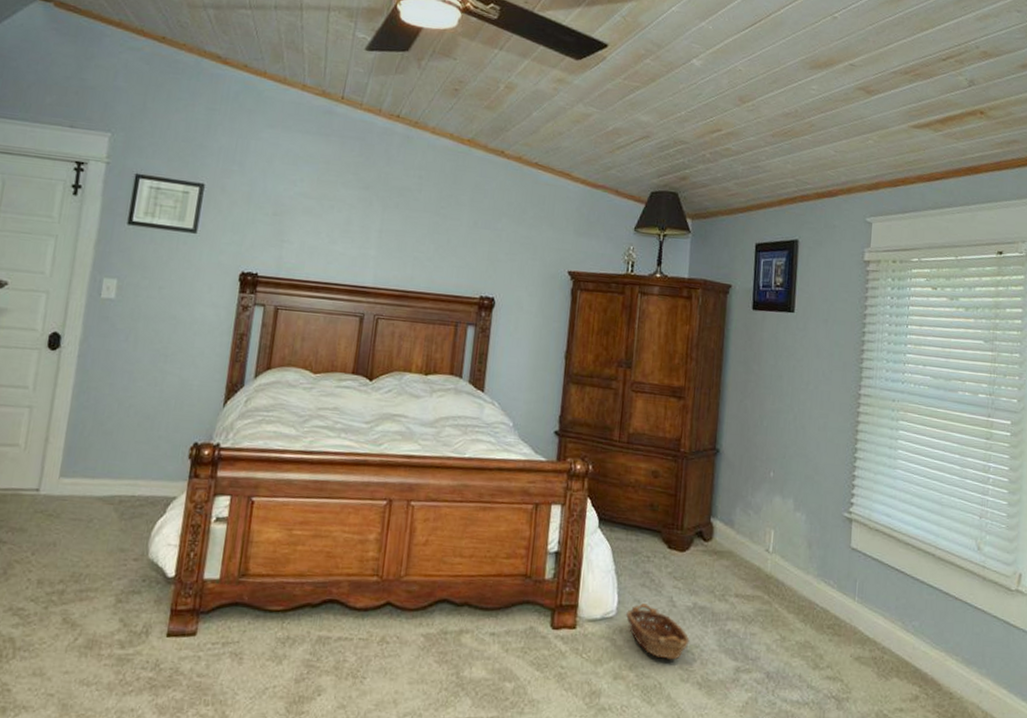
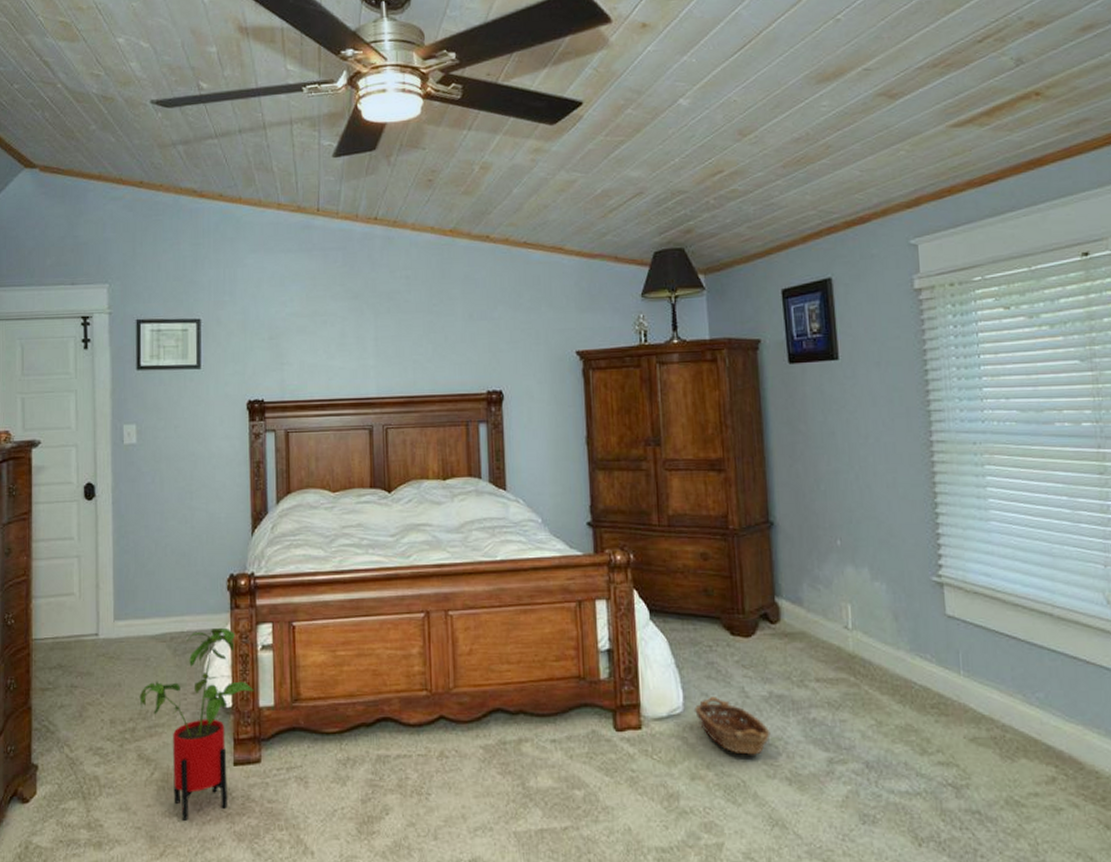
house plant: none [74,496,201,690] -> present [139,629,254,821]

